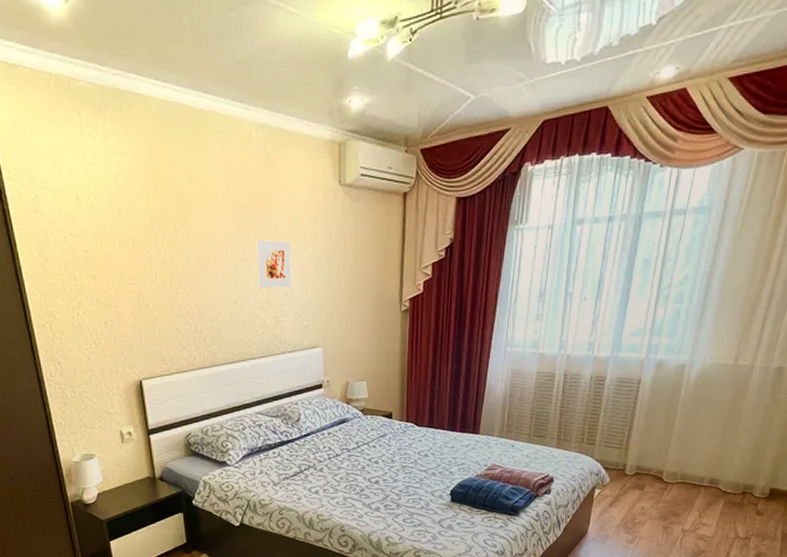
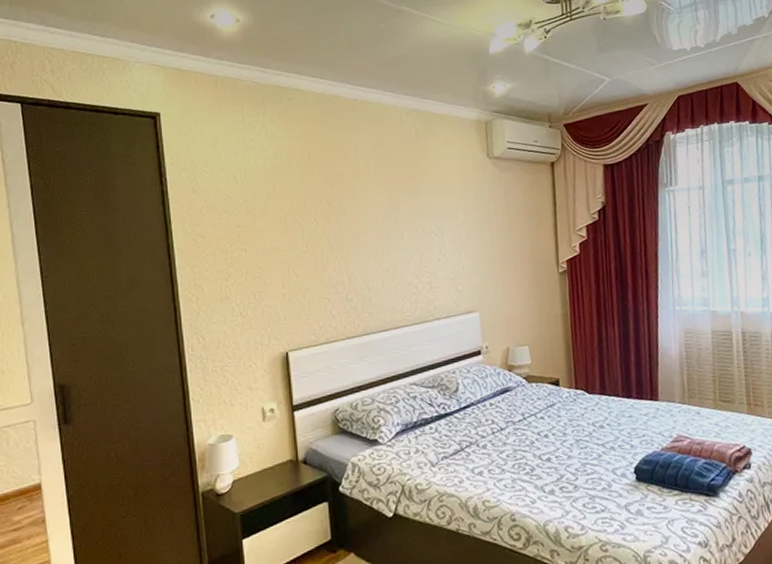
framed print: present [256,240,292,288] -> none [408,209,445,255]

